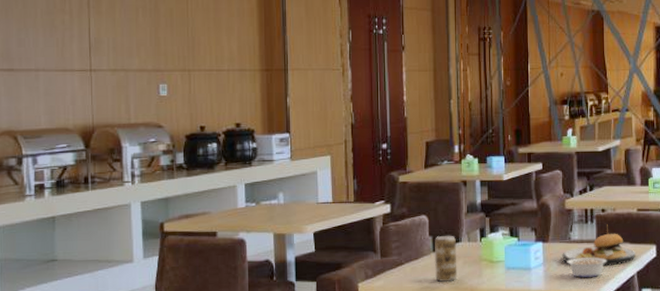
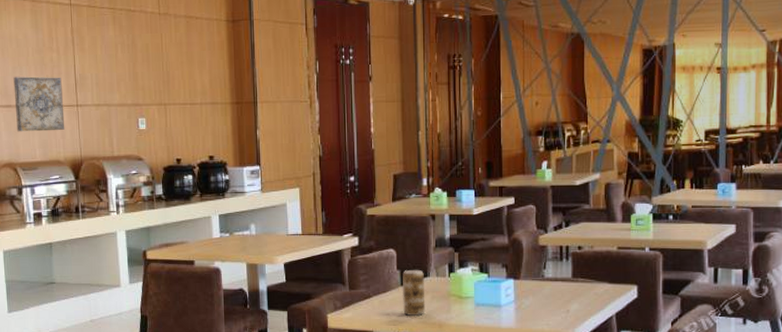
wall art: none [17,39,76,98] -> present [13,76,65,132]
plate: present [562,224,635,266] -> none [534,262,614,306]
legume: present [564,255,607,278] -> none [537,293,583,317]

